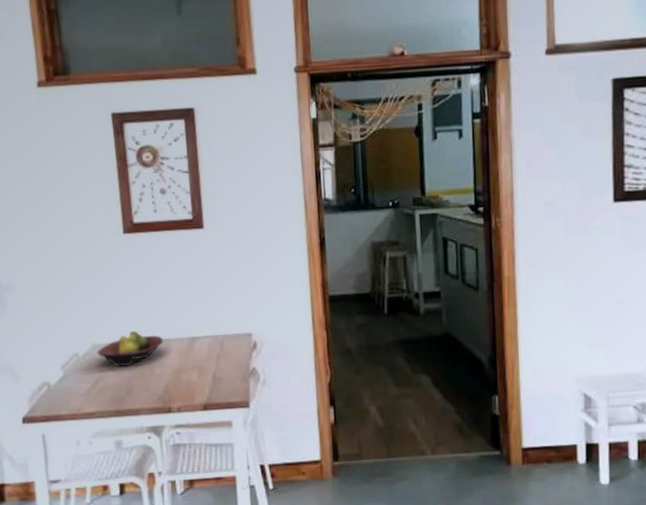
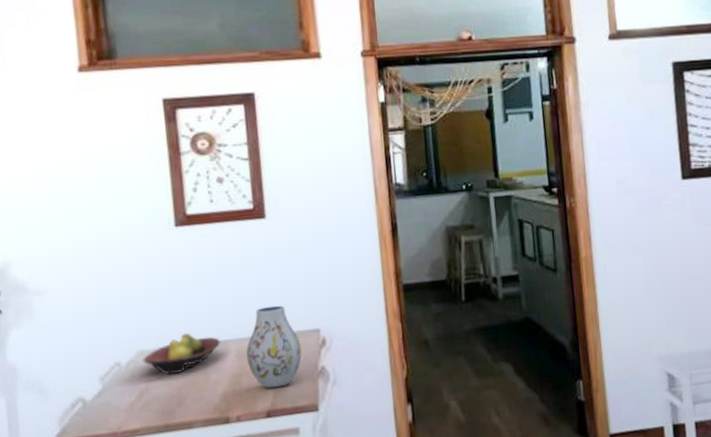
vase: none [186,309,235,385] -> present [246,305,302,389]

